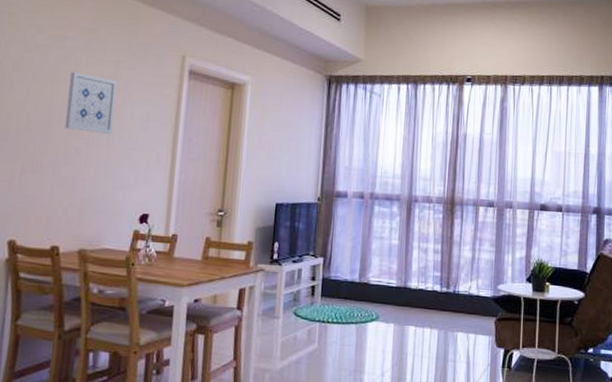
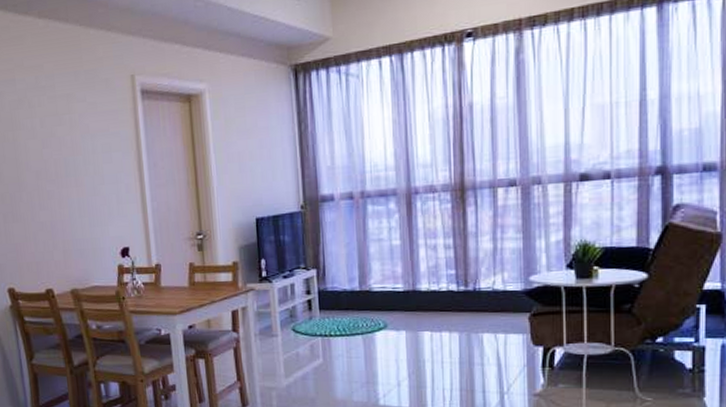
wall art: present [64,71,117,134] -> none [27,113,78,175]

